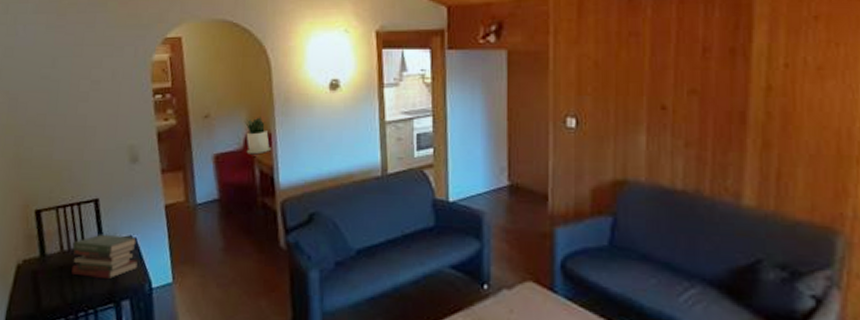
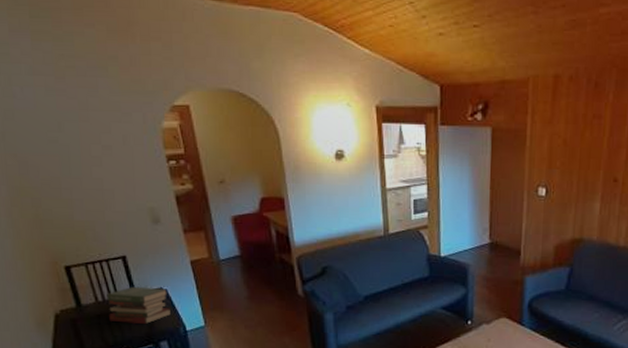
planter: present [244,117,272,155] -> none [258,183,286,217]

